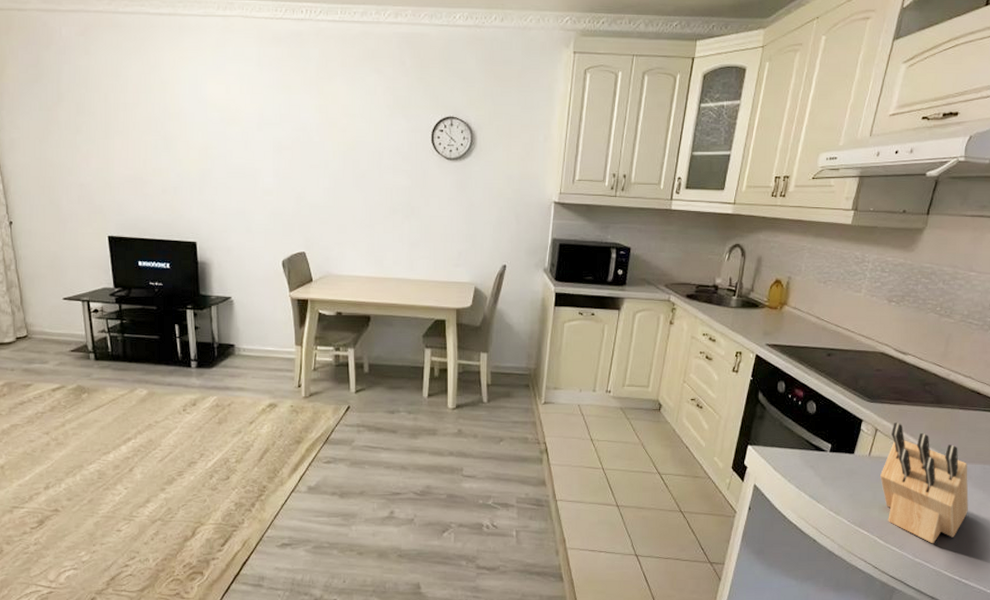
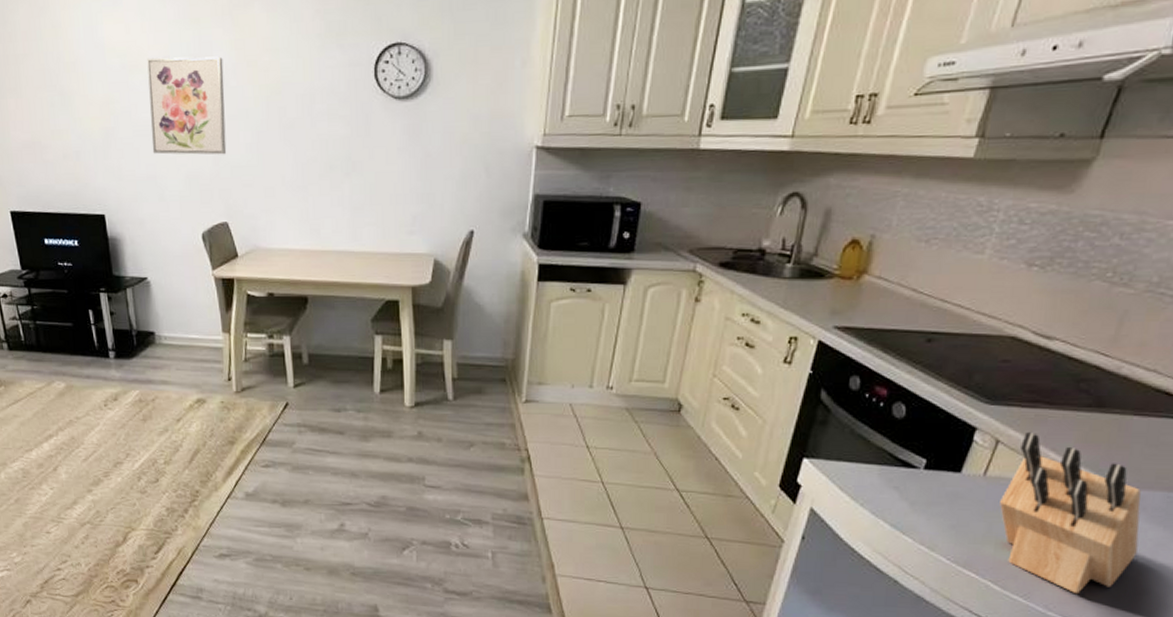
wall art: none [243,114,309,196] -> present [147,56,227,155]

